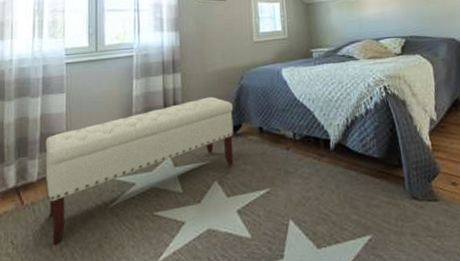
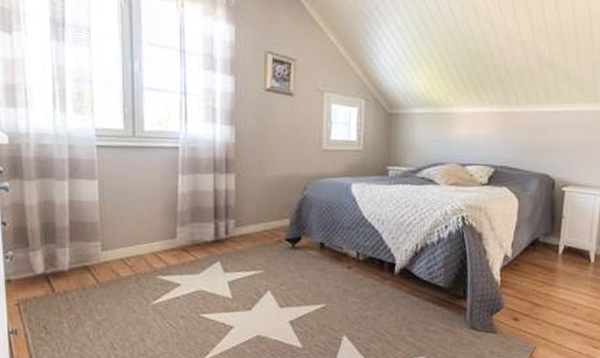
bench: present [45,96,234,245] -> none [76,204,294,334]

